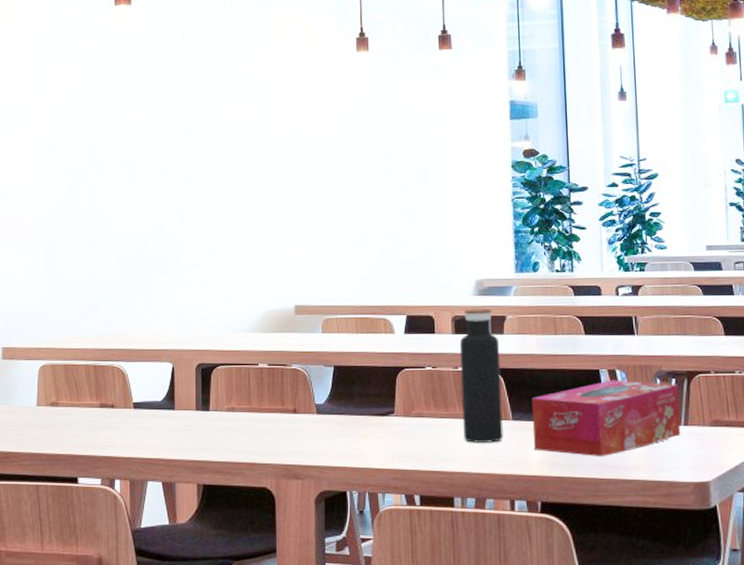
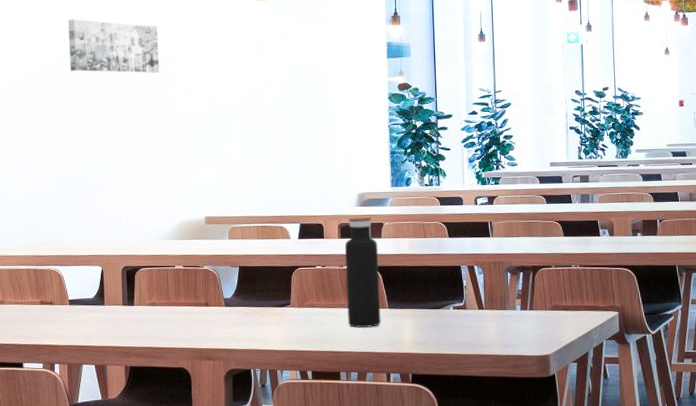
wall art: none [139,72,244,136] -> present [67,19,160,73]
tissue box: present [531,379,681,457] -> none [404,274,527,337]

